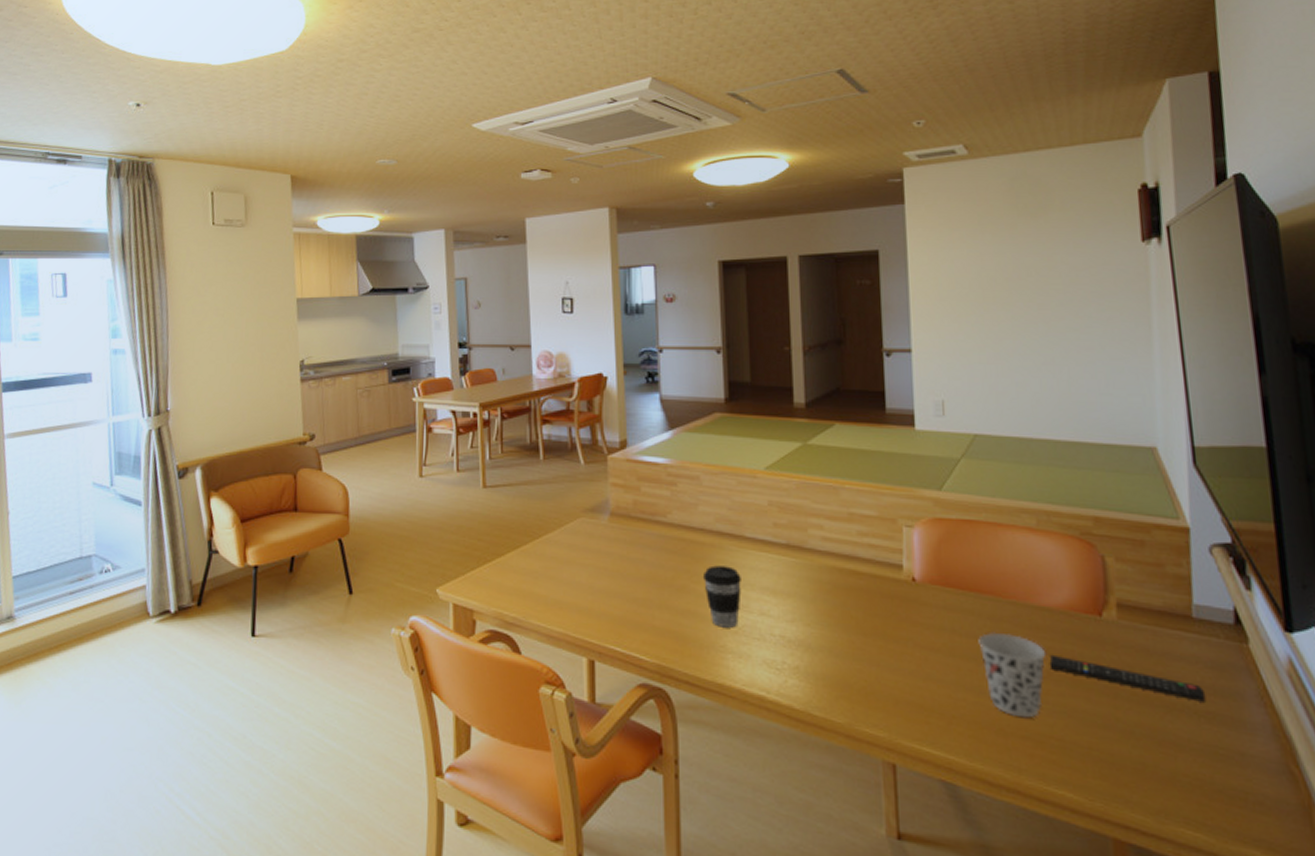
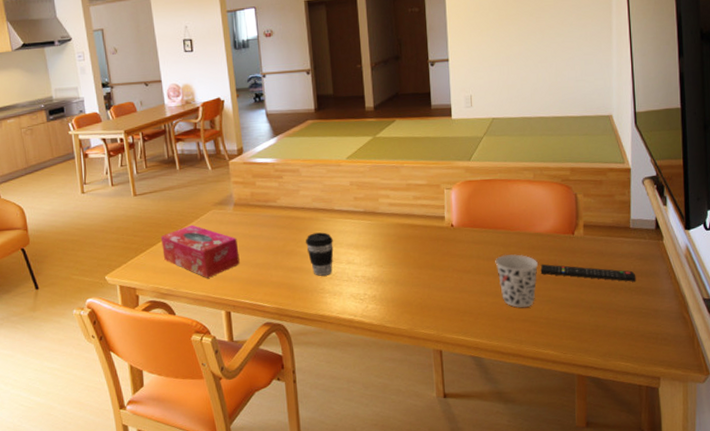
tissue box: none [511,534,612,609] -> present [160,224,240,278]

